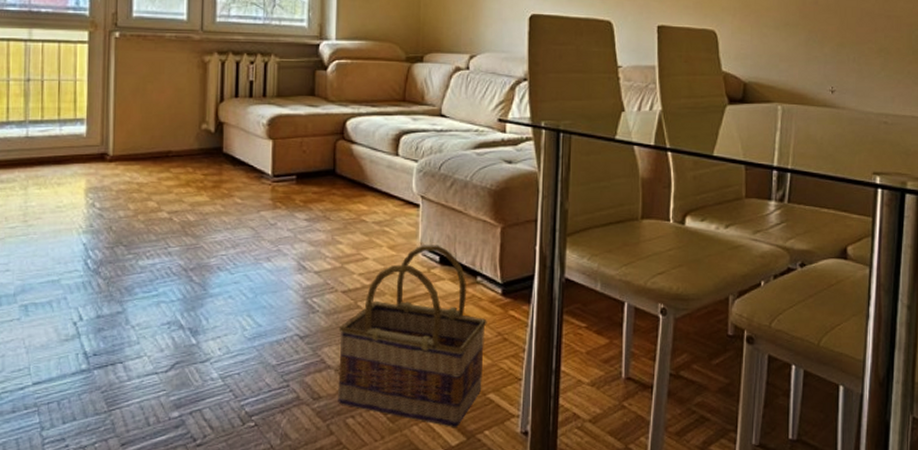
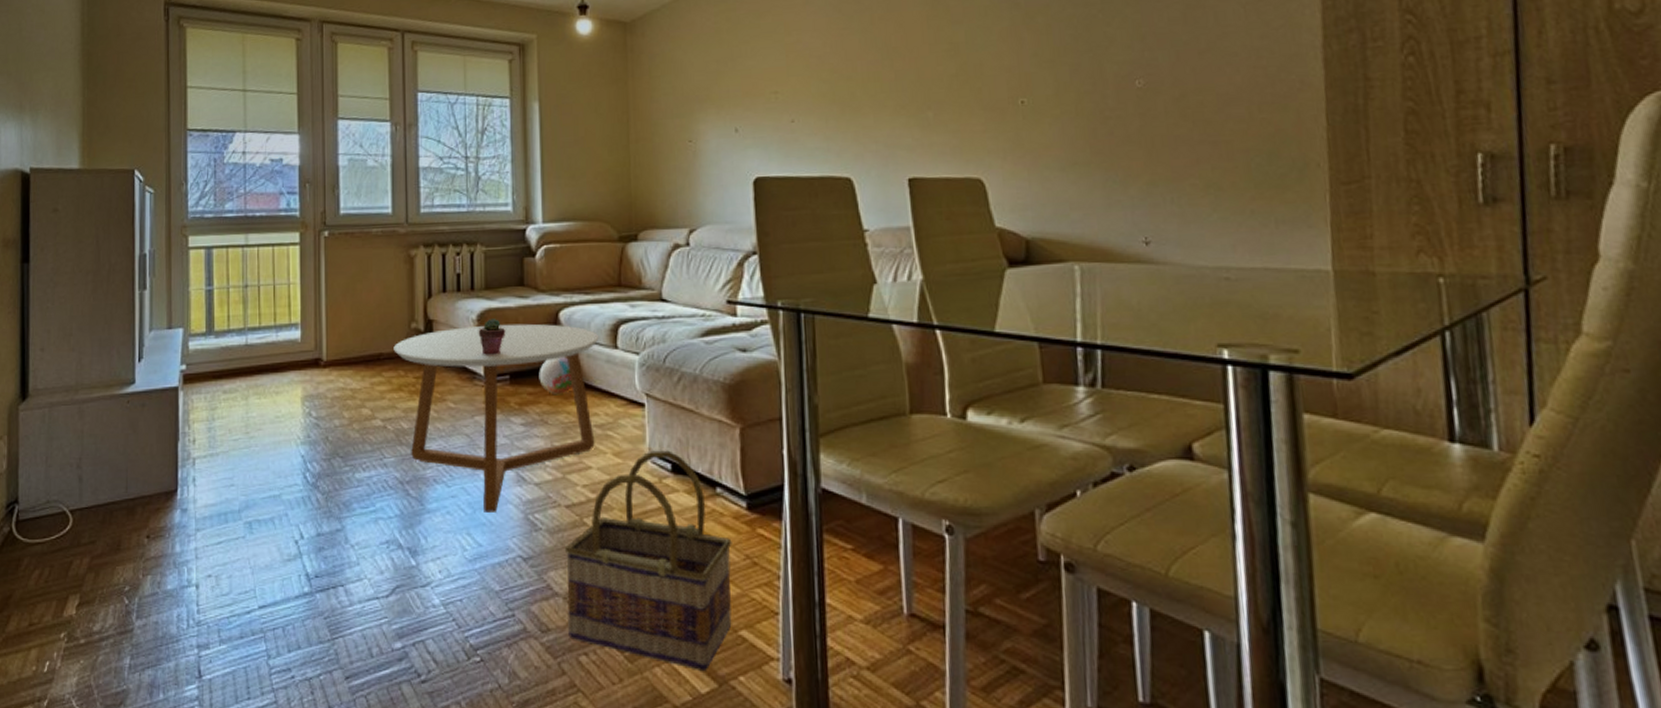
coffee table: none [183,129,383,297] -> present [393,323,599,512]
potted succulent: none [268,124,295,157] -> present [478,319,506,355]
ball: none [324,161,355,194] -> present [539,357,573,394]

